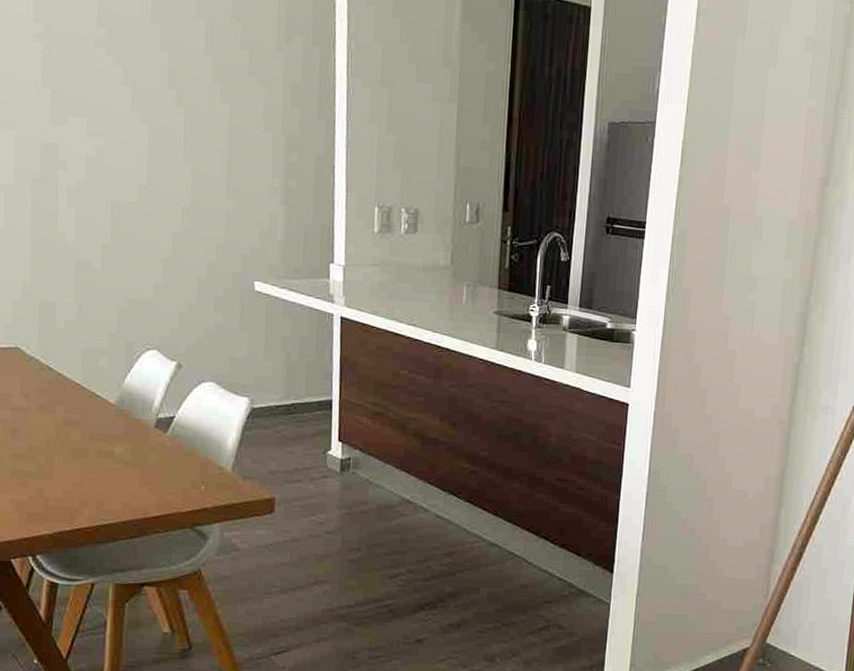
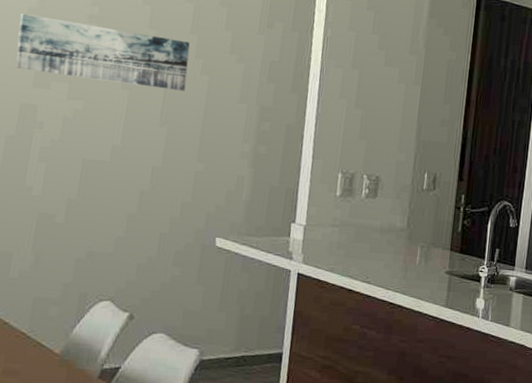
wall art: none [27,41,207,122] -> present [15,13,190,91]

